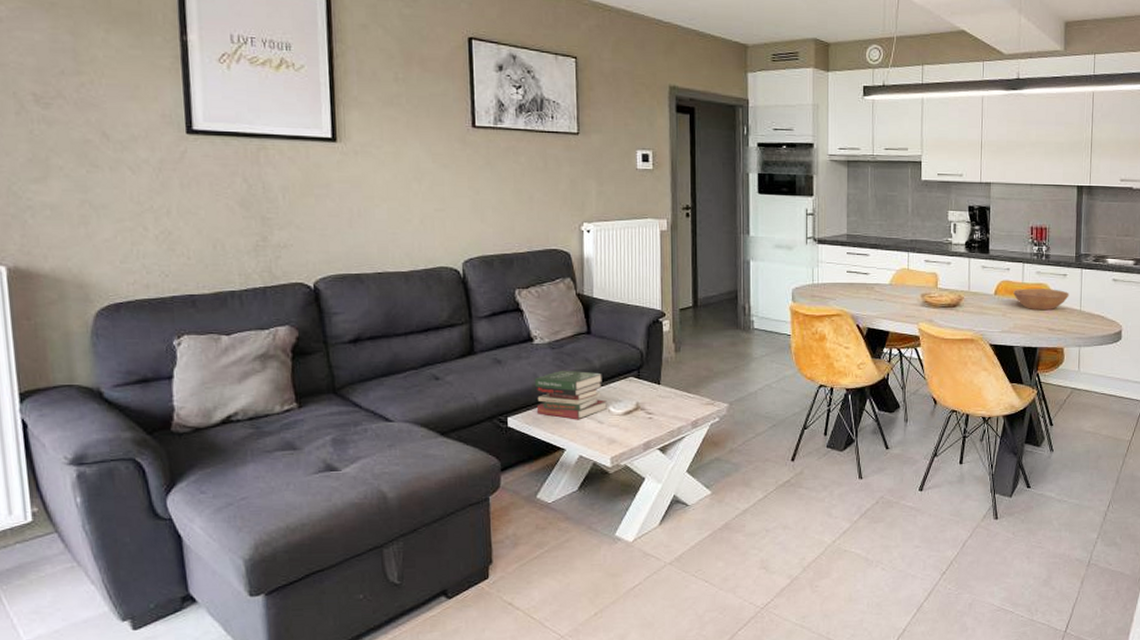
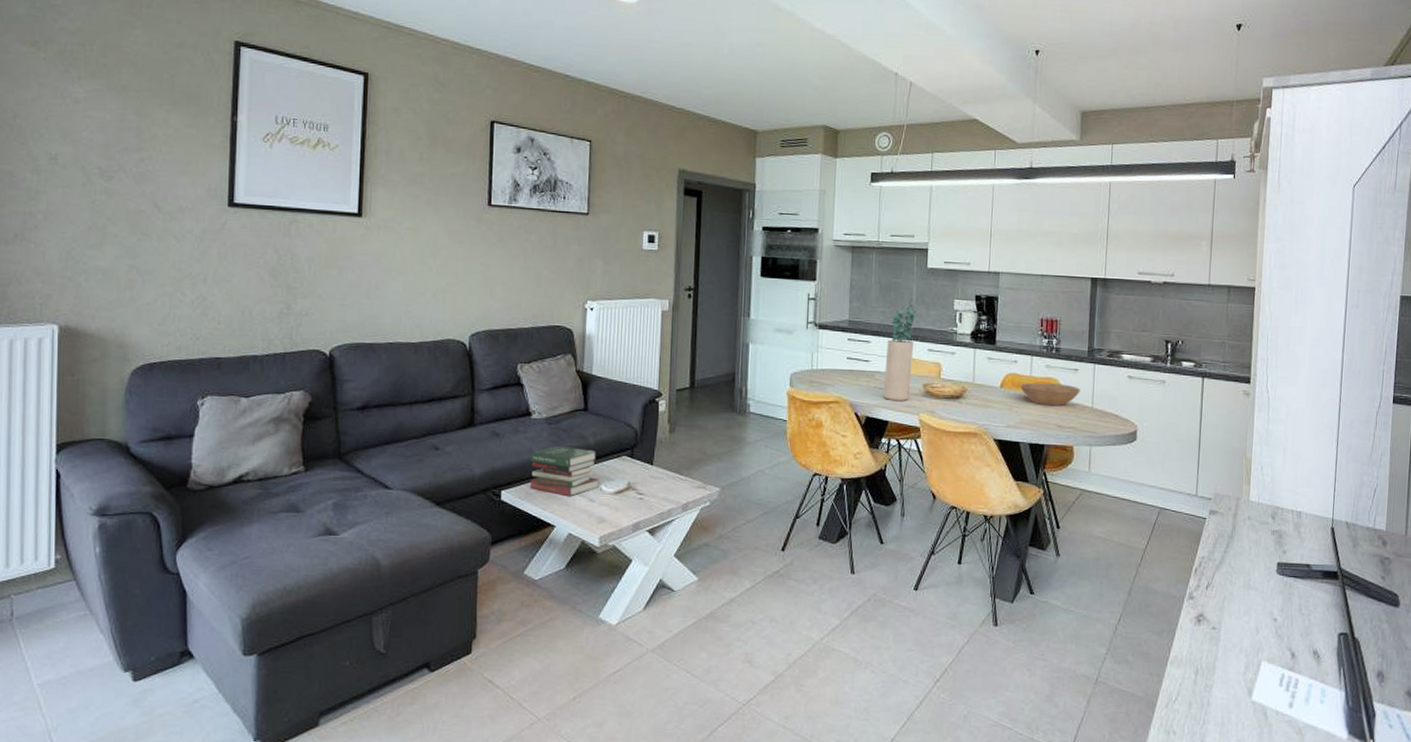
vase: none [884,211,912,312] -> present [883,299,916,402]

